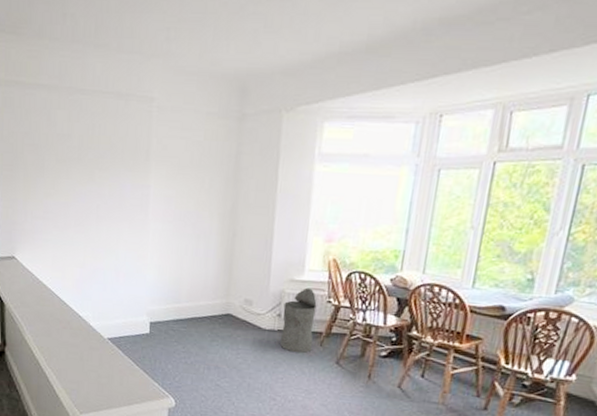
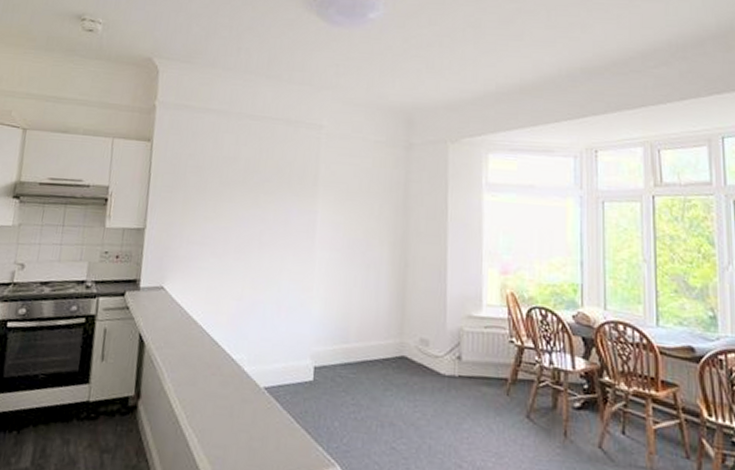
trash can: present [280,287,317,353] -> none [462,325,499,405]

